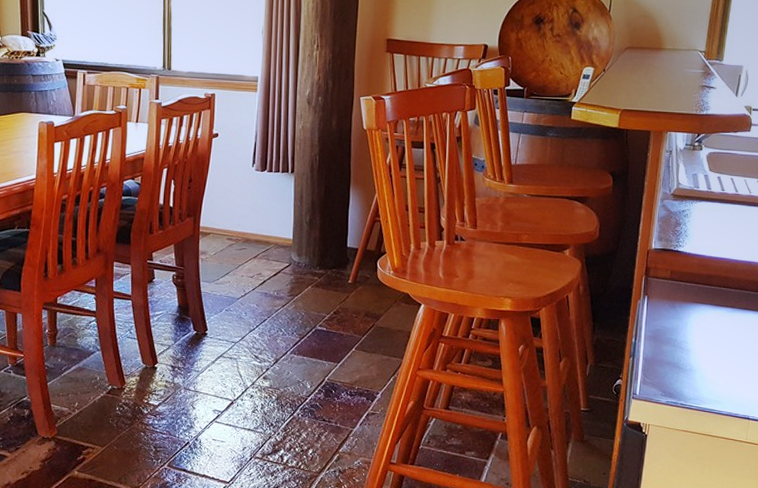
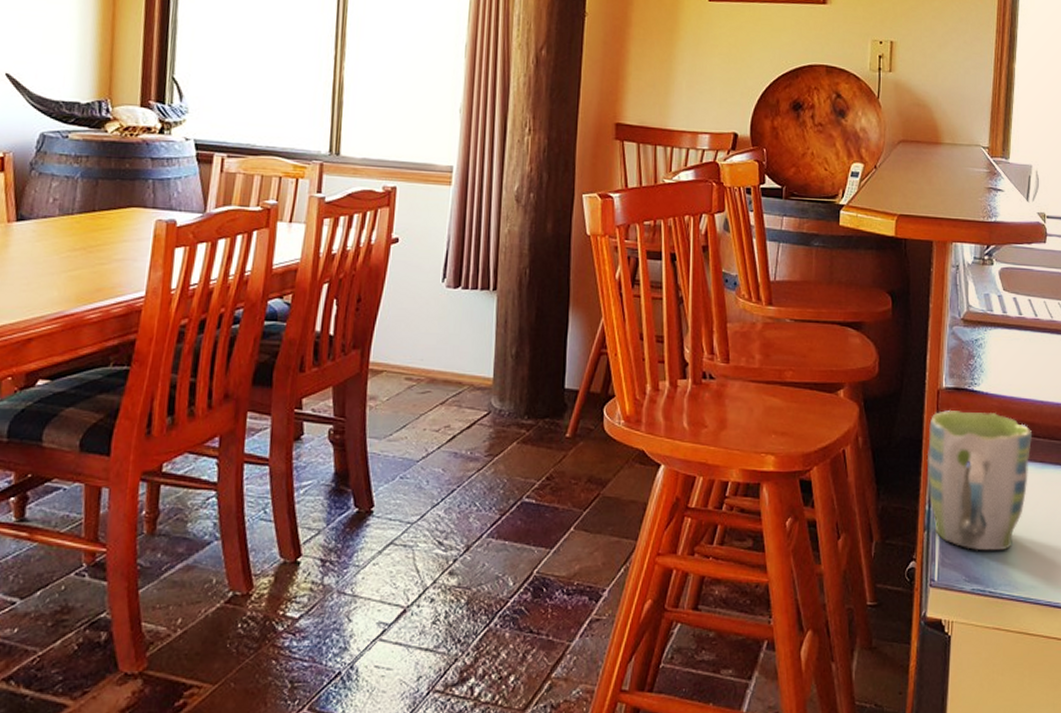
mug: none [635,265,726,374] -> present [926,409,1033,551]

